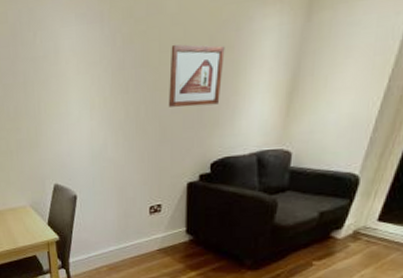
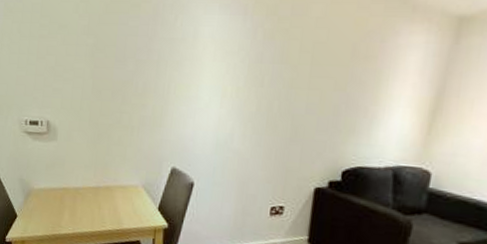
picture frame: present [168,44,225,107] -> none [302,46,368,111]

